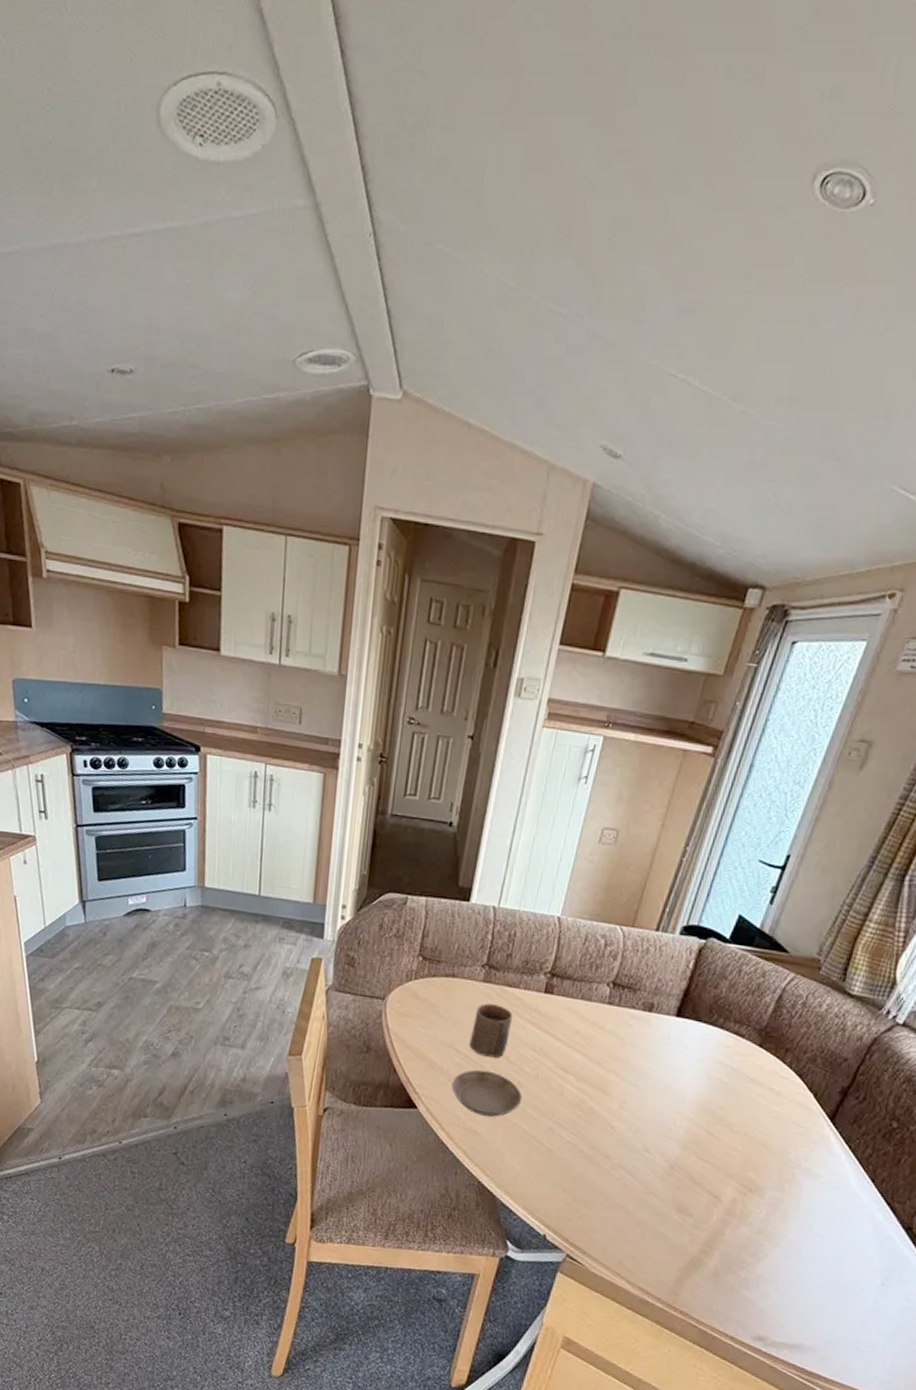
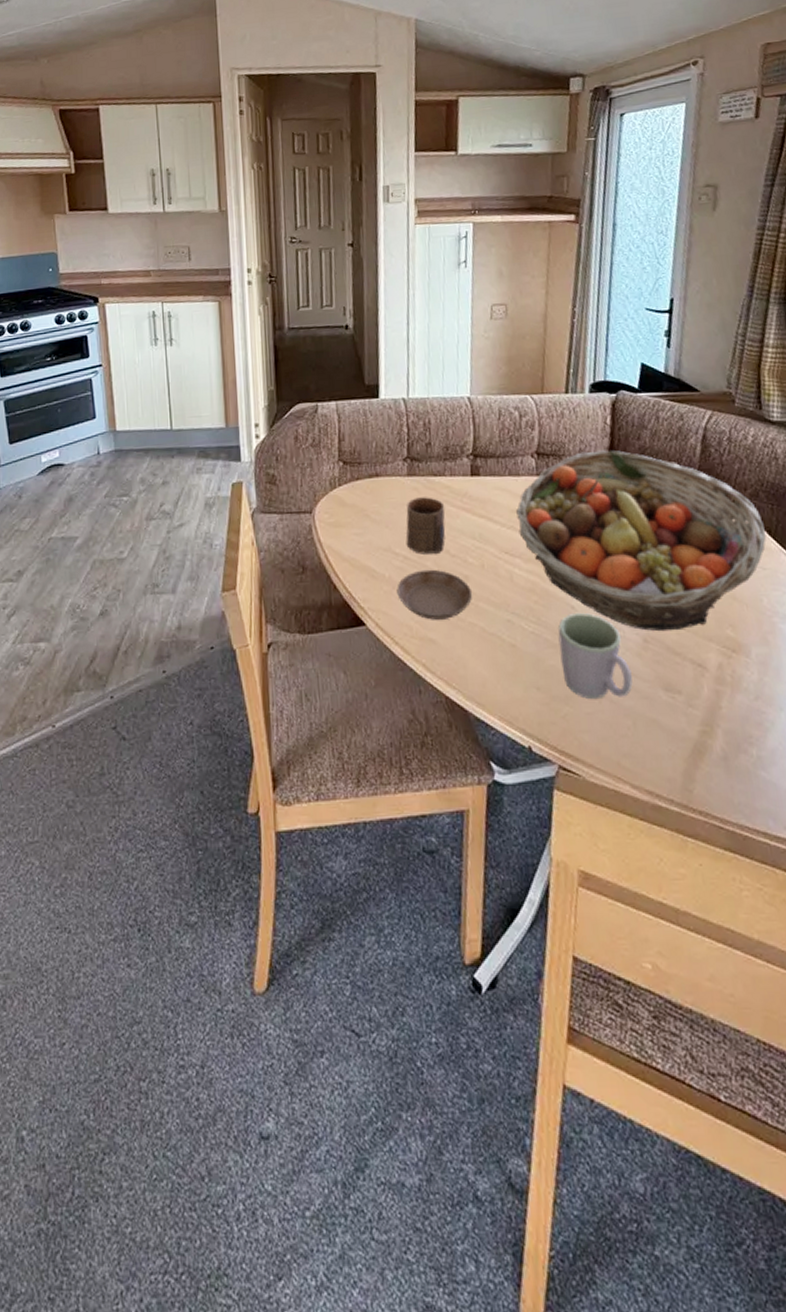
fruit basket: none [578,990,813,1164] -> present [515,450,766,632]
mug: none [589,1133,652,1211] -> present [558,613,633,700]

